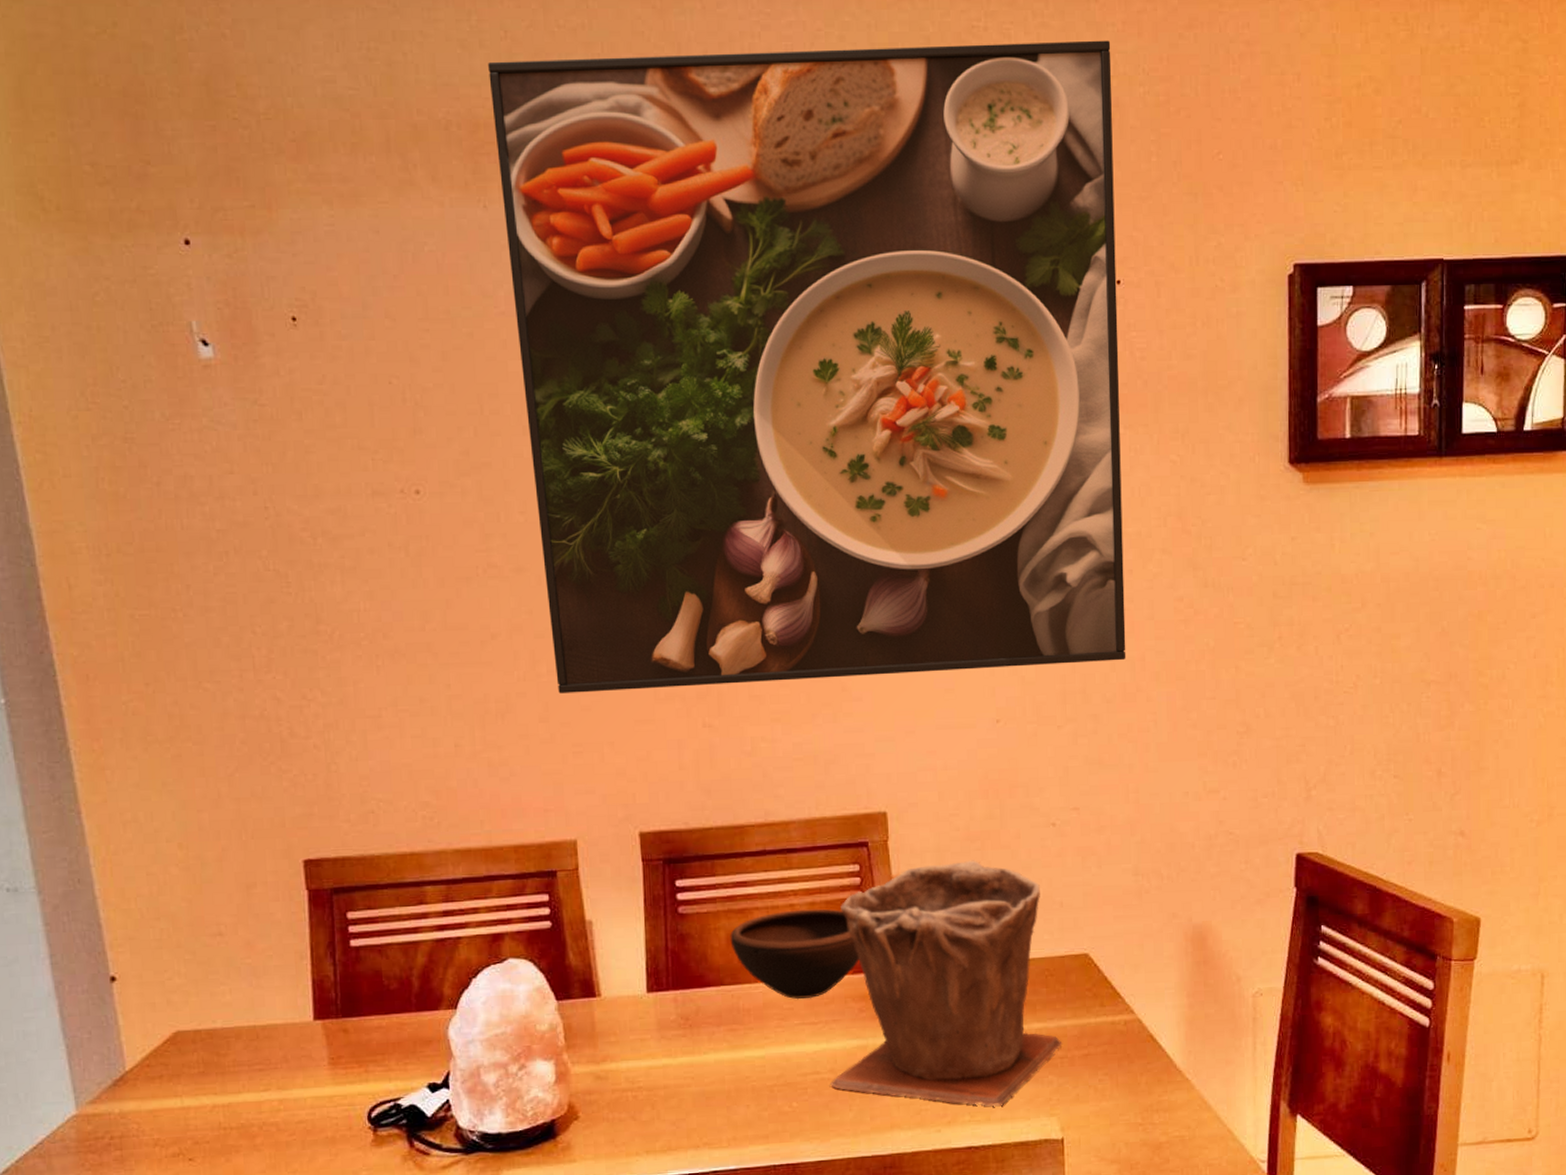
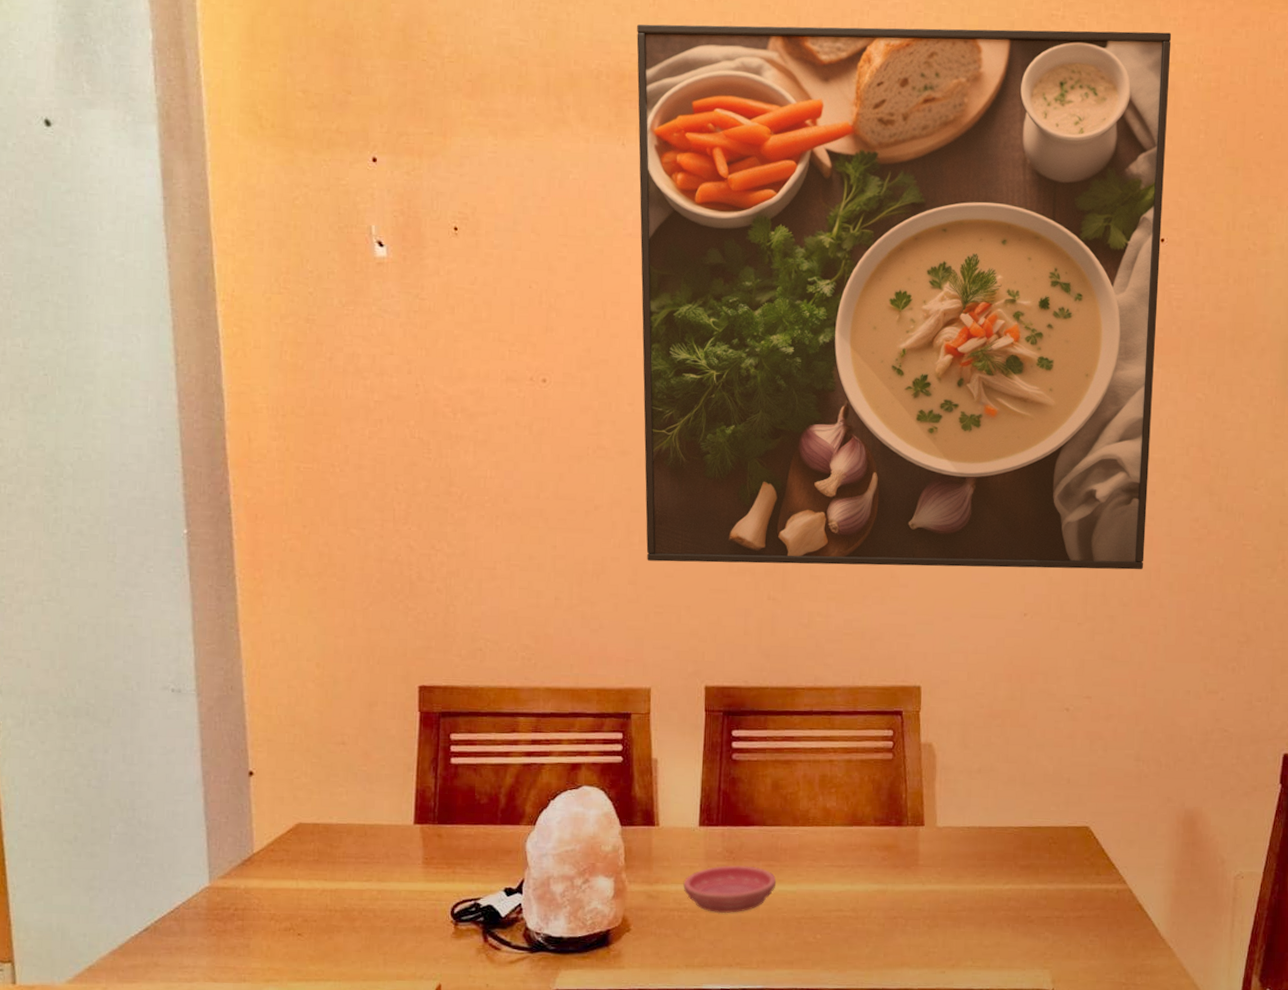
saucer: none [635,1032,742,1090] -> present [683,865,777,914]
bowl: present [730,909,859,1000] -> none [775,765,886,844]
plant pot: present [830,860,1063,1107] -> none [851,734,1060,956]

